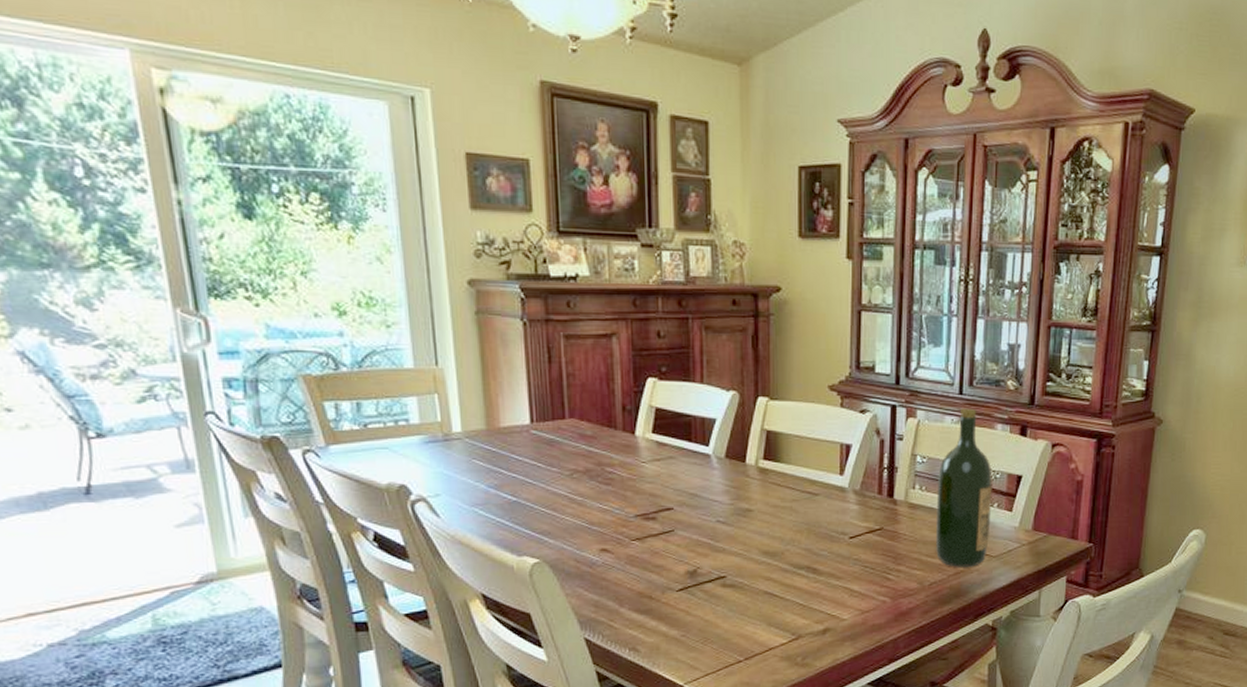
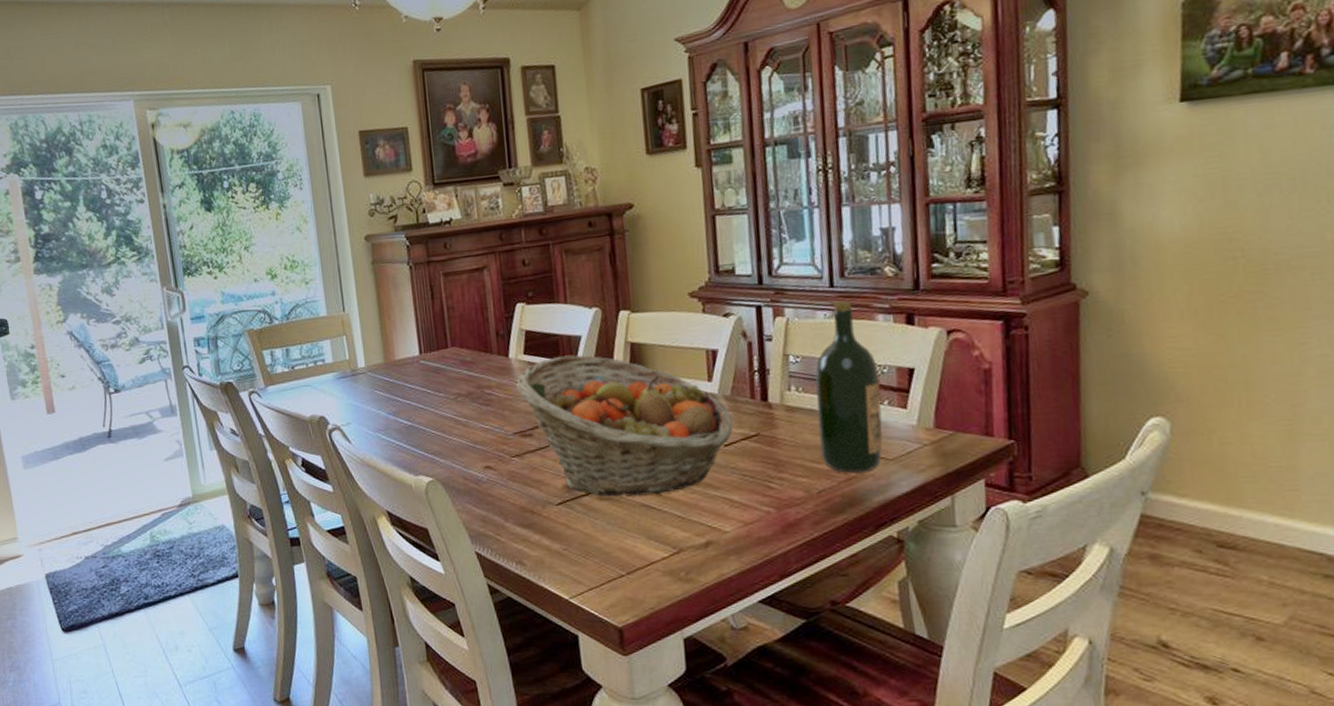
fruit basket: none [642,438,858,584] -> present [516,355,733,497]

